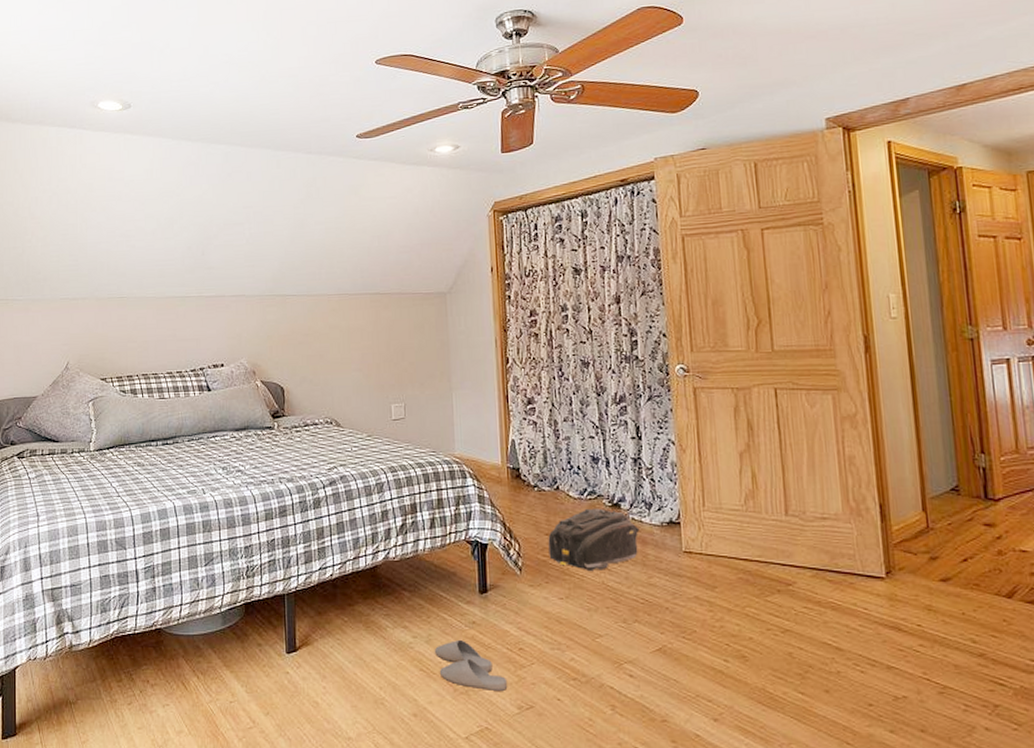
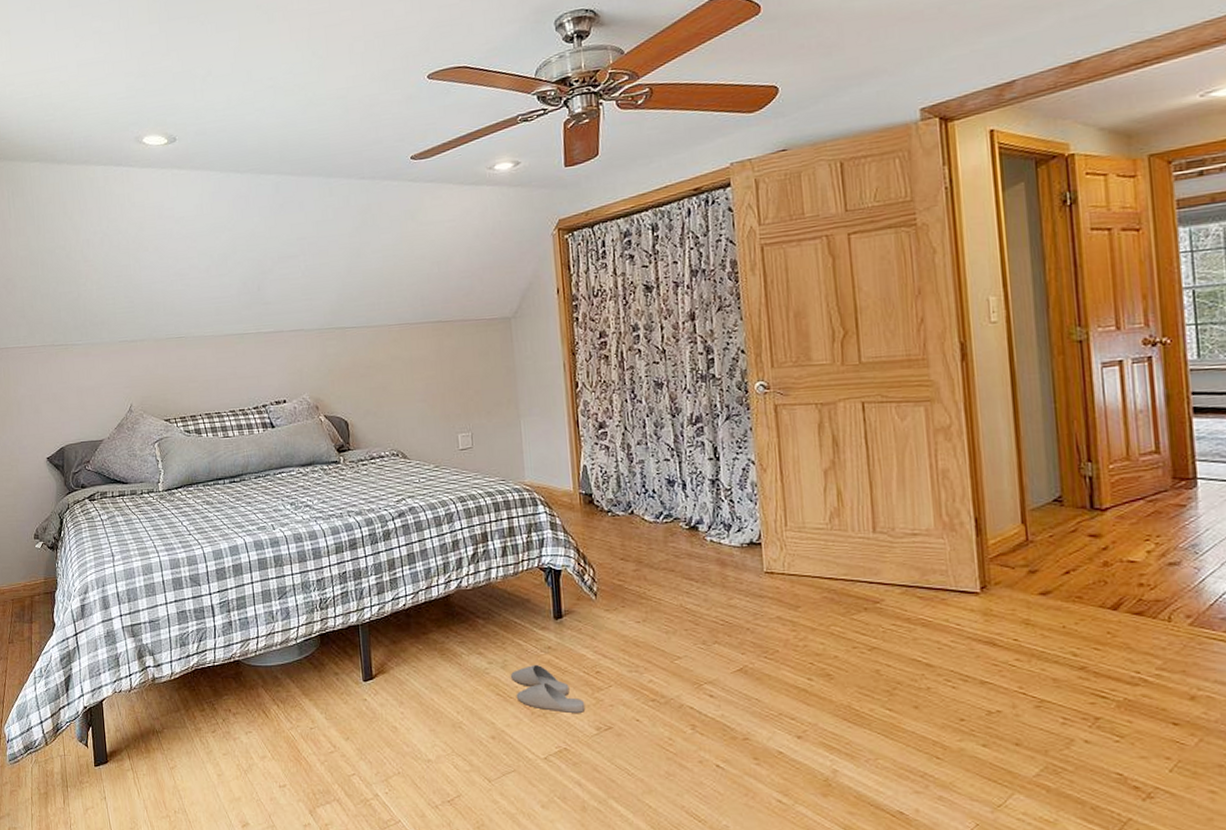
duffel bag: present [548,508,640,572] -> none [623,531,719,595]

